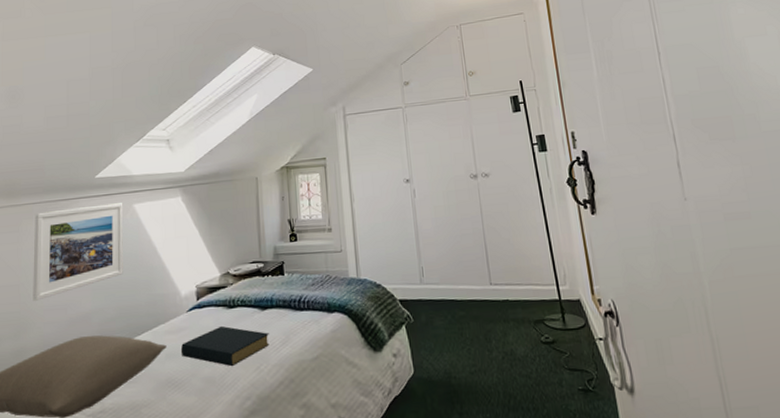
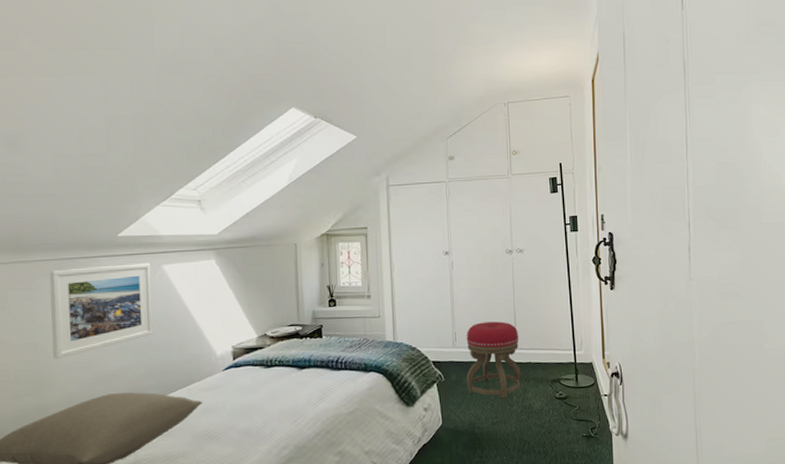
hardback book: present [180,325,270,367] -> none [217,383,307,421]
stool: none [434,253,499,343] -> present [466,321,521,399]

